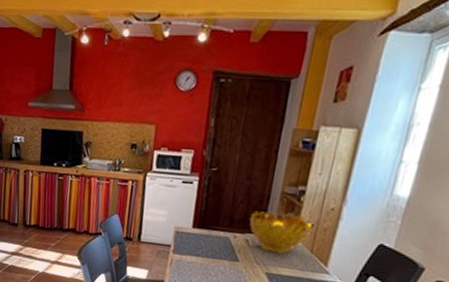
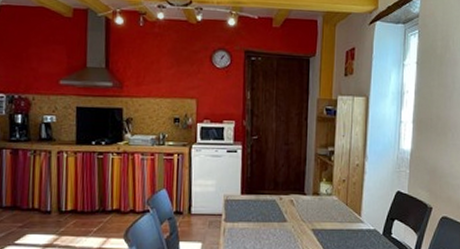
decorative bowl: present [249,211,312,254] -> none [291,171,343,210]

